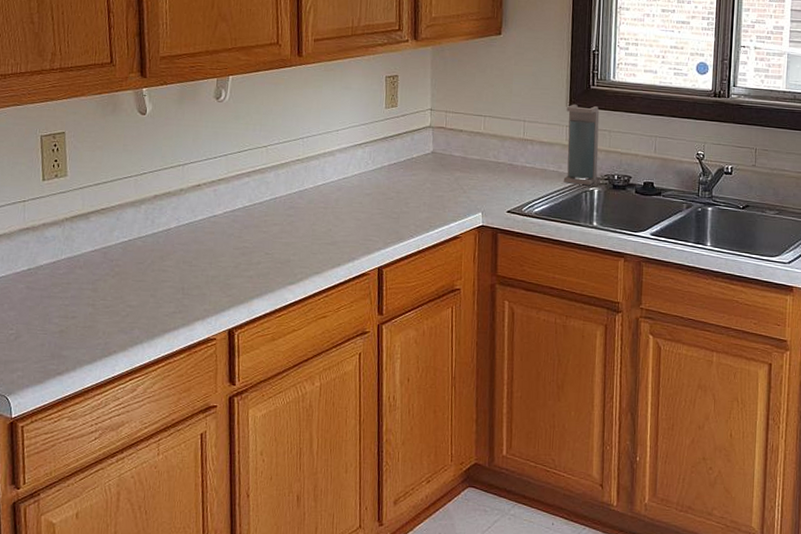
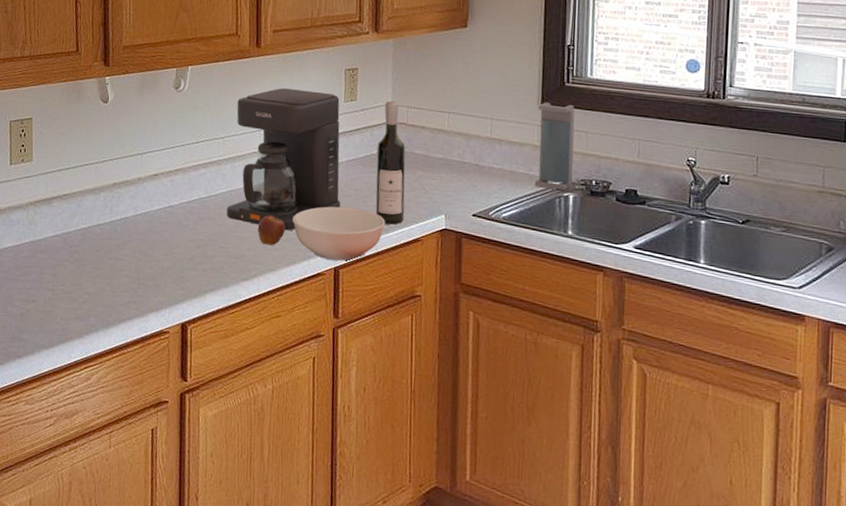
coffee maker: none [271,96,384,235] -> present [226,88,341,231]
fruit: none [302,217,330,249] -> present [257,212,286,246]
bowl: none [337,208,426,261] -> present [292,206,385,261]
bottle: none [416,106,445,224] -> present [375,100,406,225]

